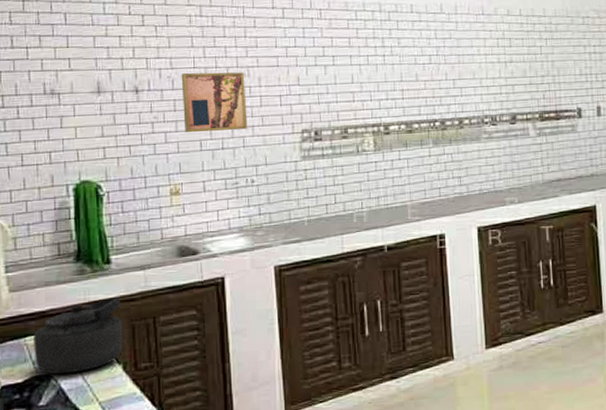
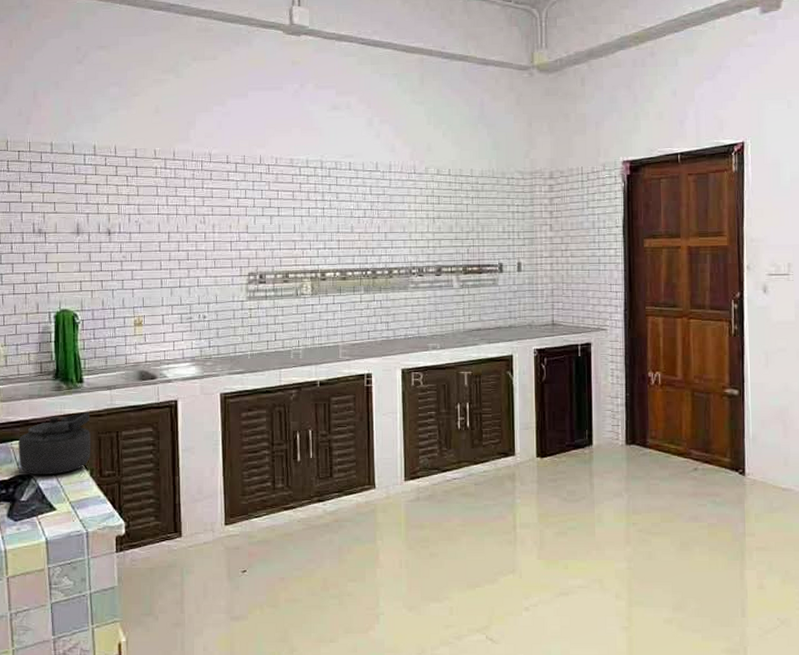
wall art: present [181,72,248,133] -> none [147,218,202,272]

